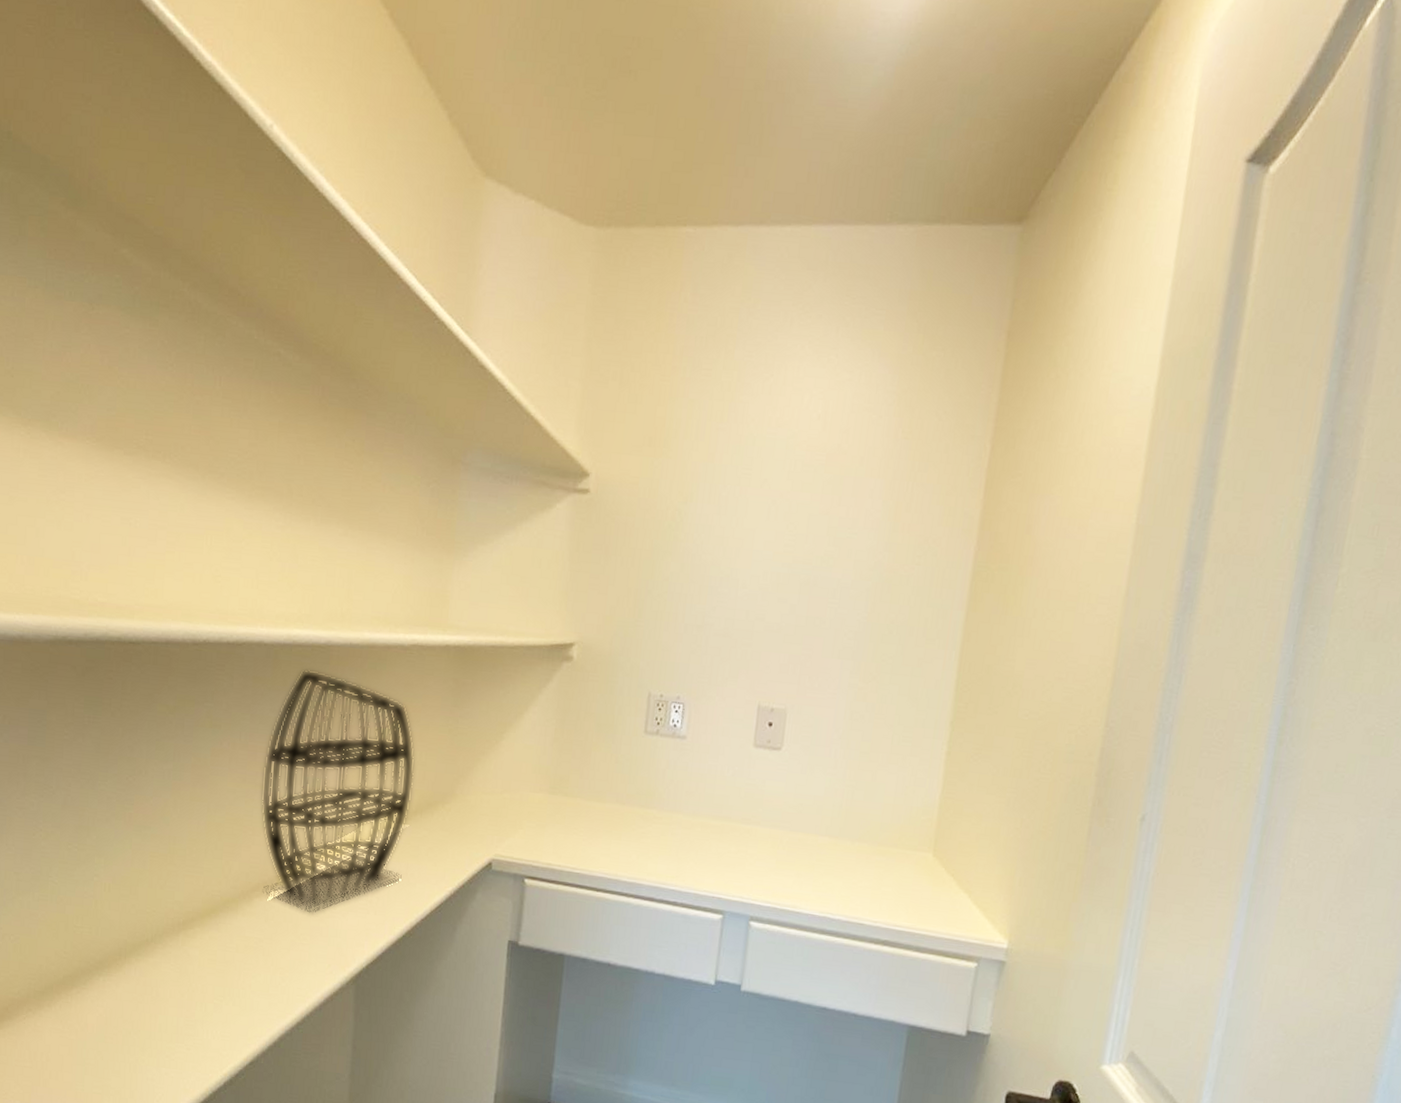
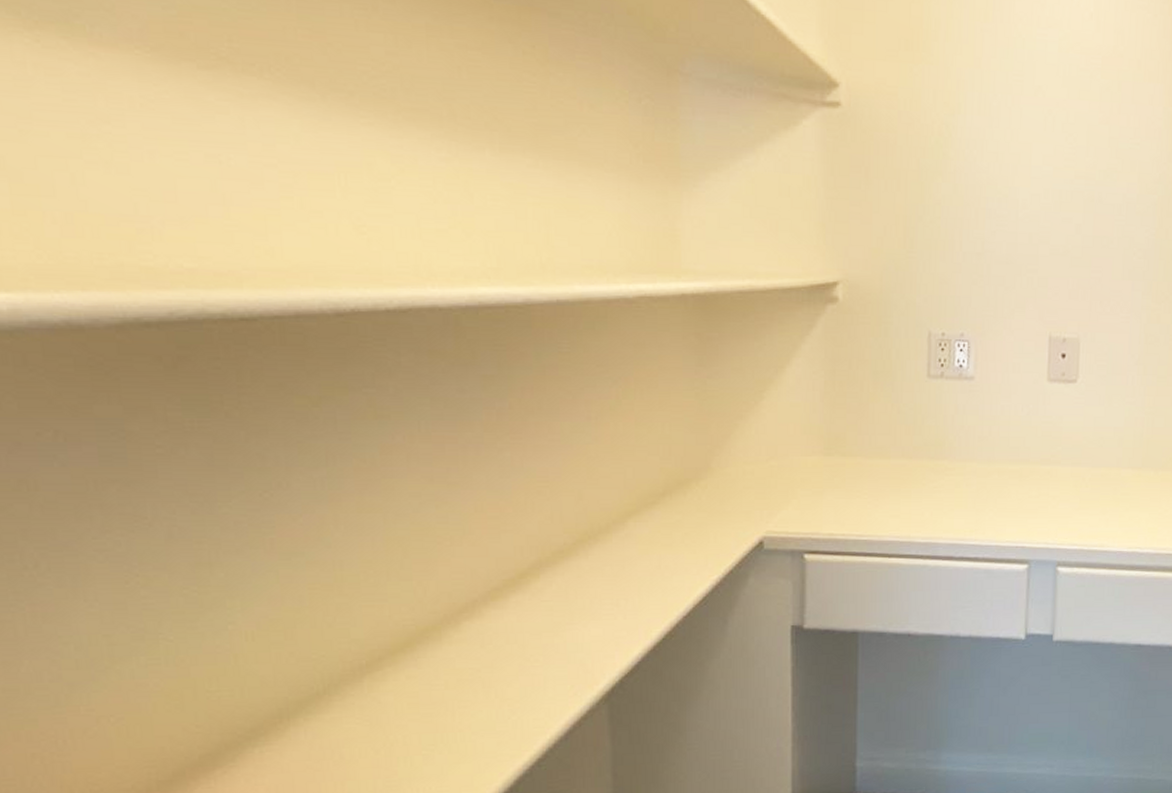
decorative basket: present [261,669,415,913] -> none [455,335,658,629]

